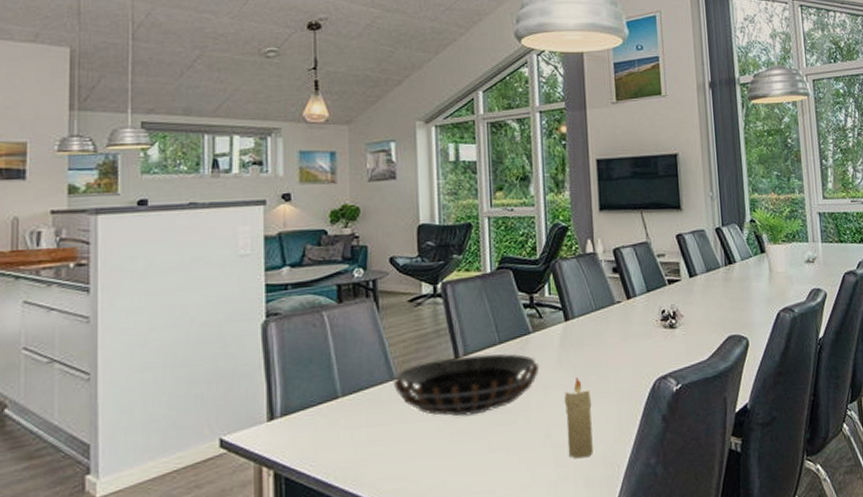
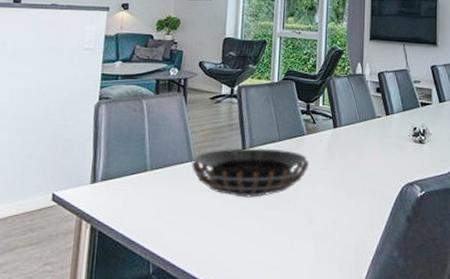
candle: present [564,377,593,459] -> none [326,176,349,244]

